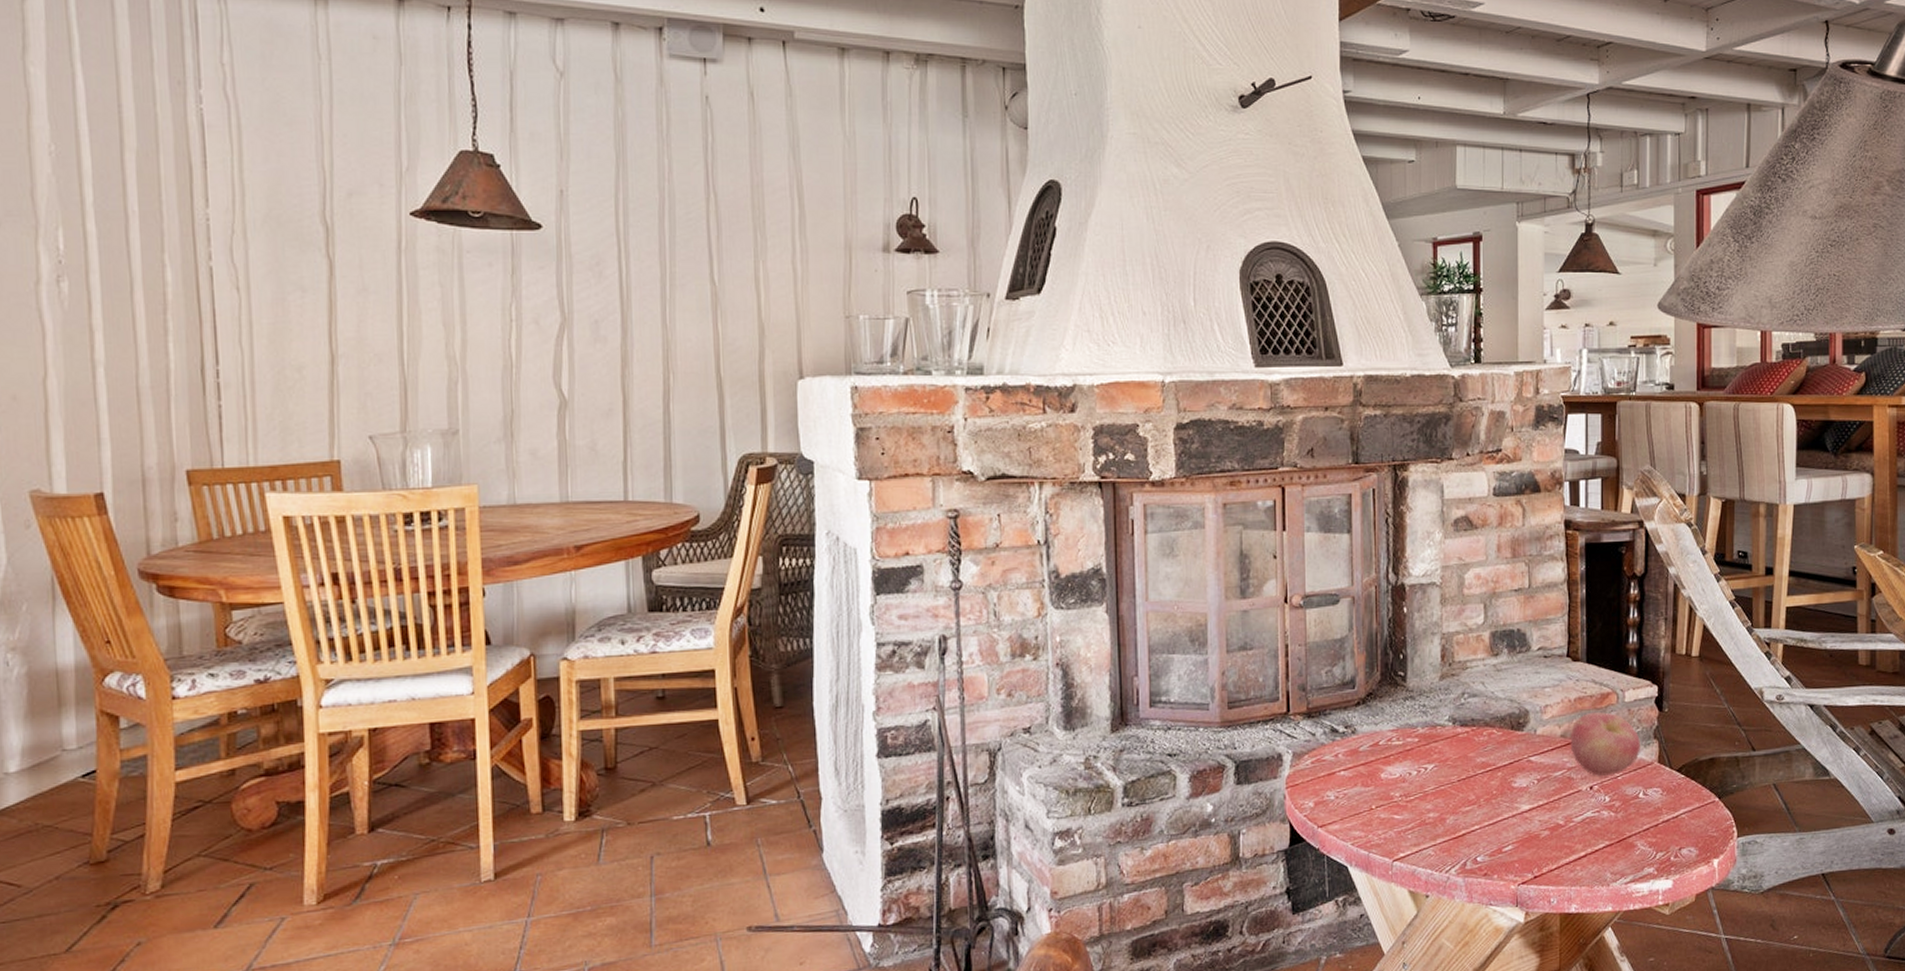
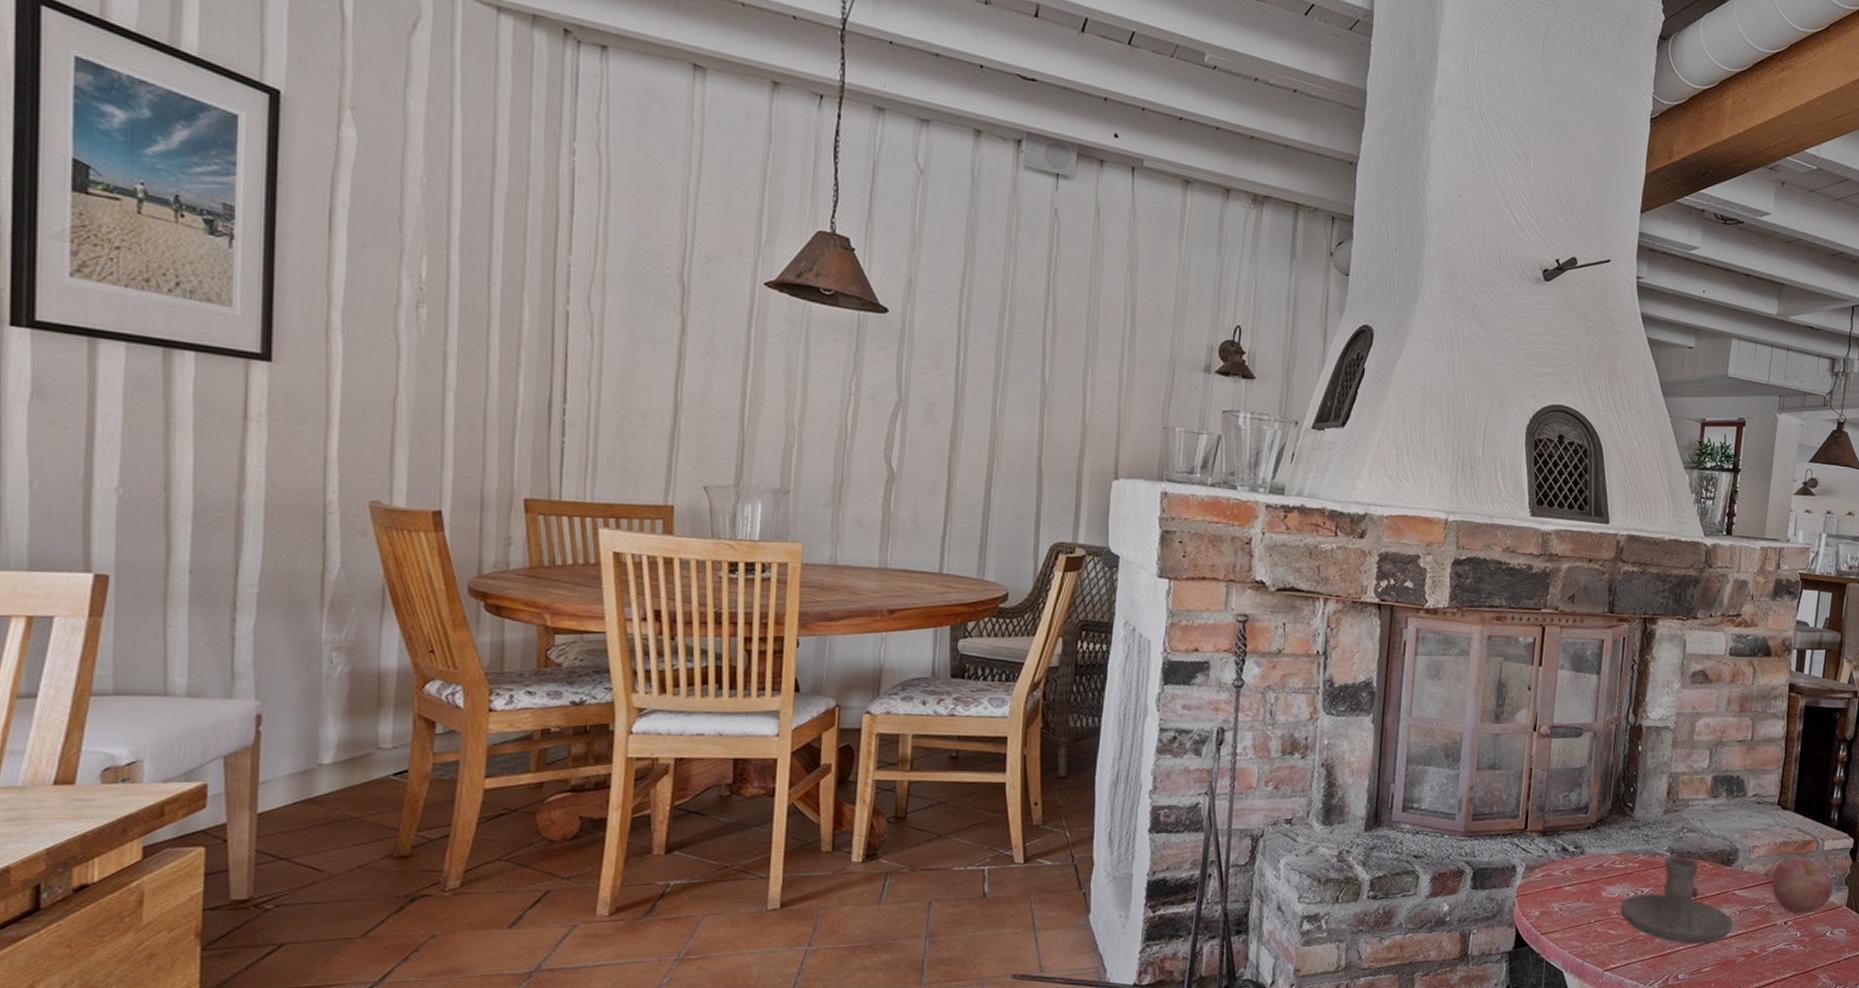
candle holder: none [1403,725,1532,823] -> present [1620,856,1734,945]

